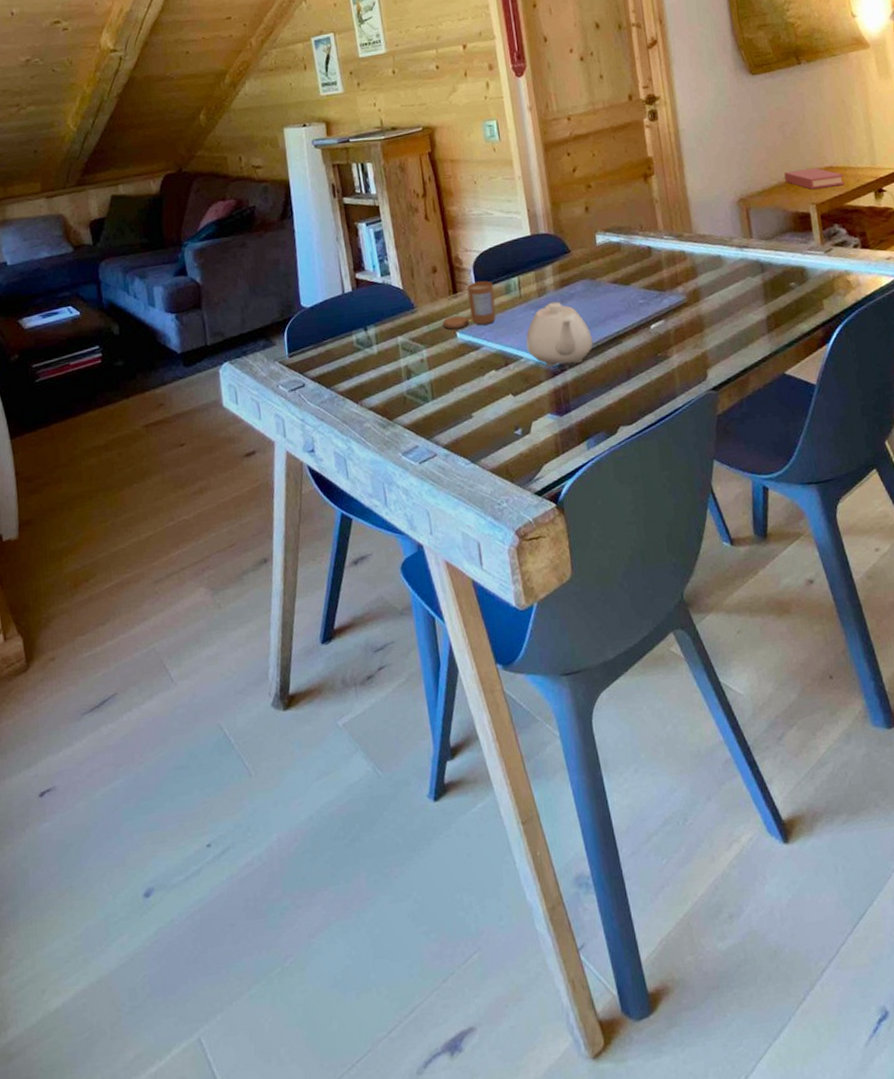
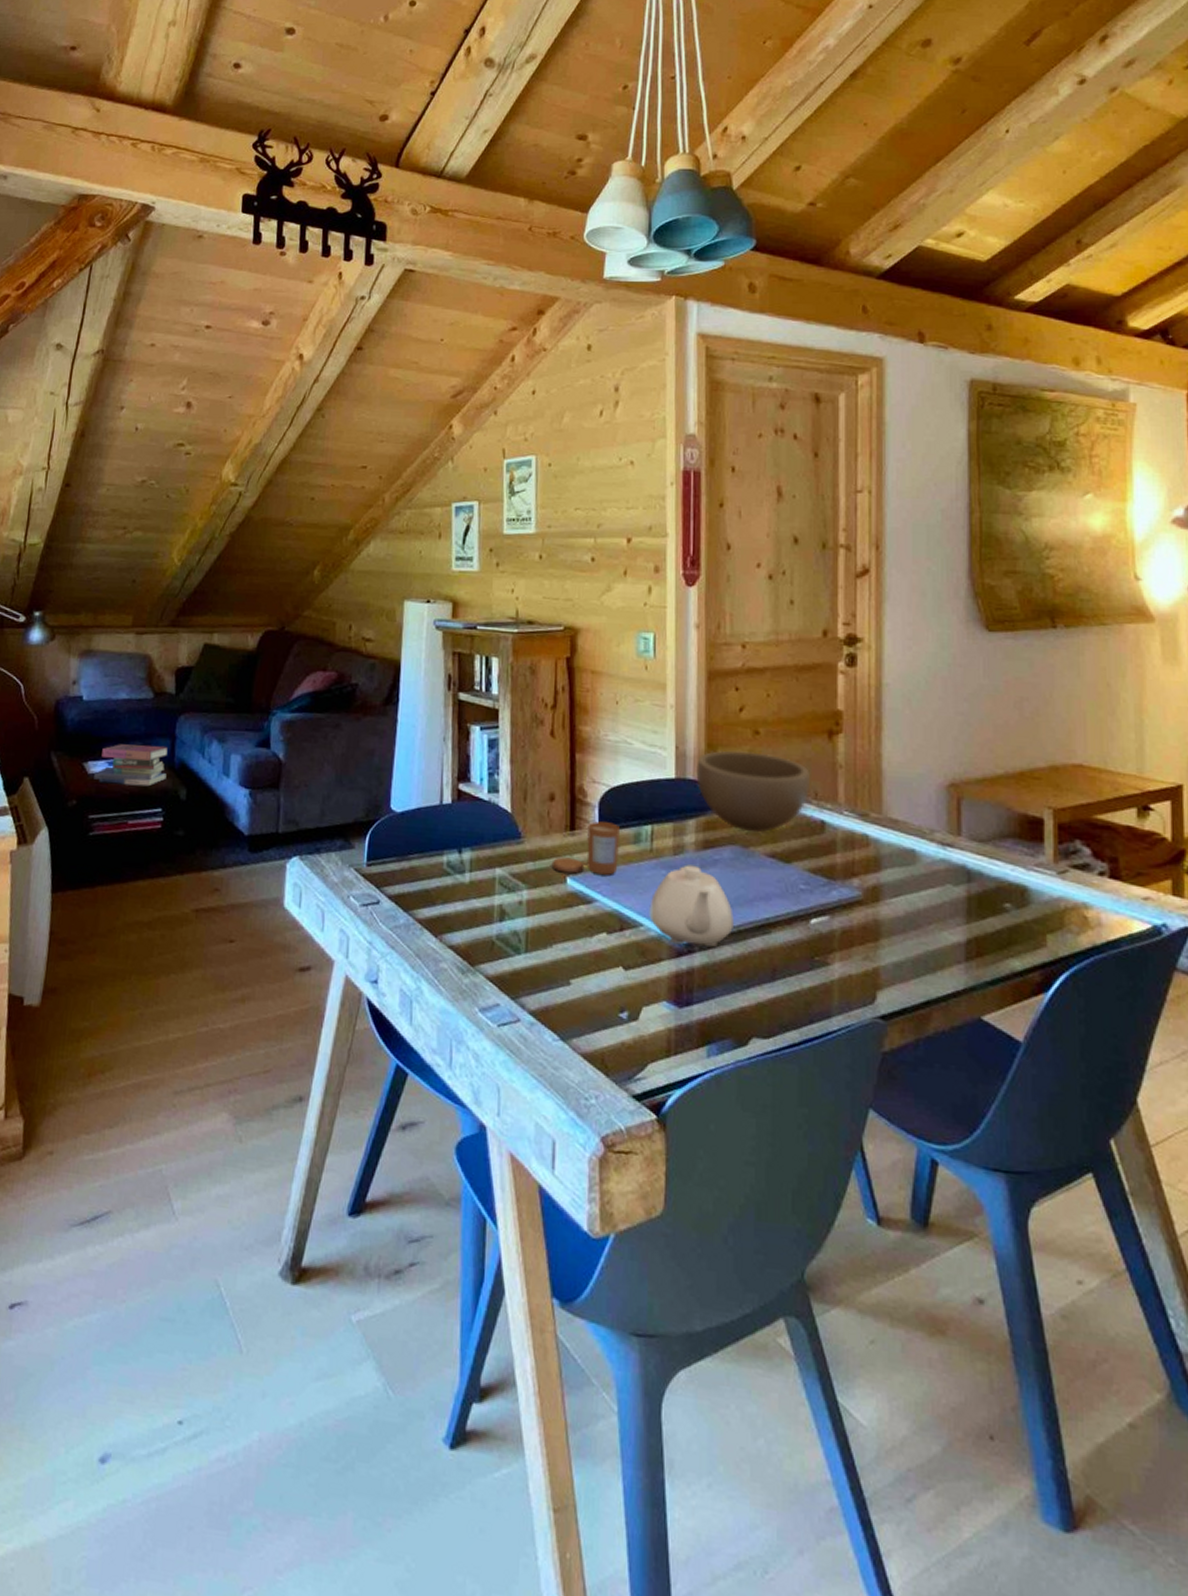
books: none [30,291,98,336] -> present [94,744,168,787]
bowl: none [545,201,636,267] -> present [696,750,810,833]
book: present [784,168,845,190] -> none [1015,760,1097,792]

